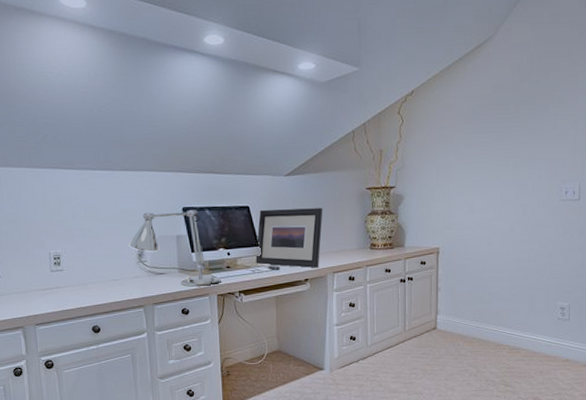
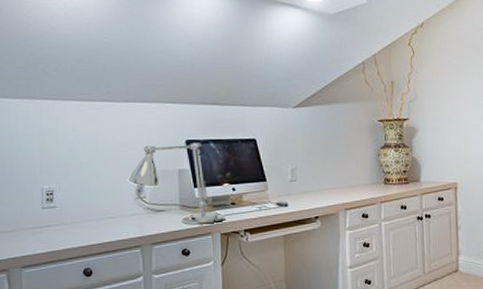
picture frame: present [255,208,323,268] -> none [262,141,334,205]

